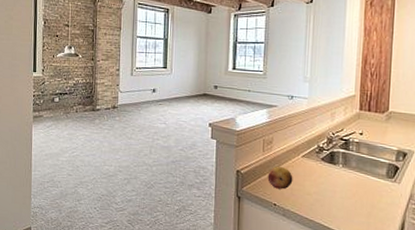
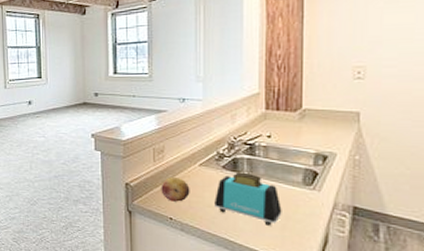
toaster: none [313,164,369,213] -> present [215,172,282,226]

